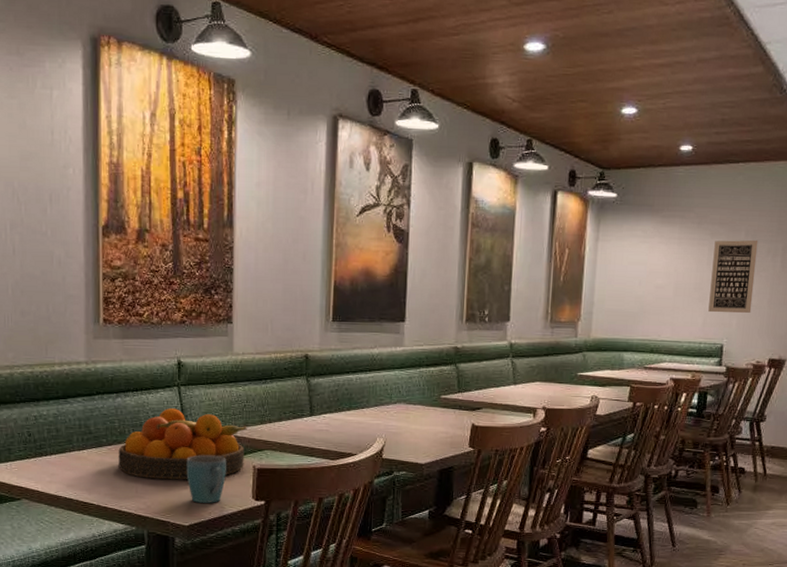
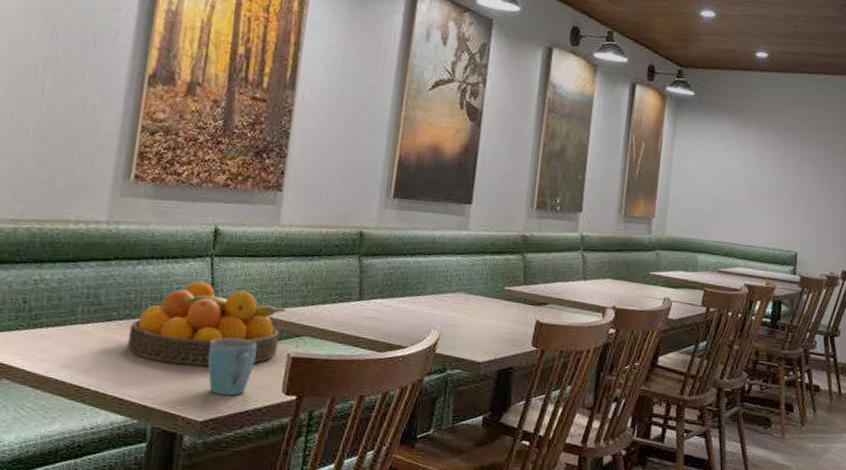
wall art: present [708,239,758,313] -> none [783,147,831,222]

